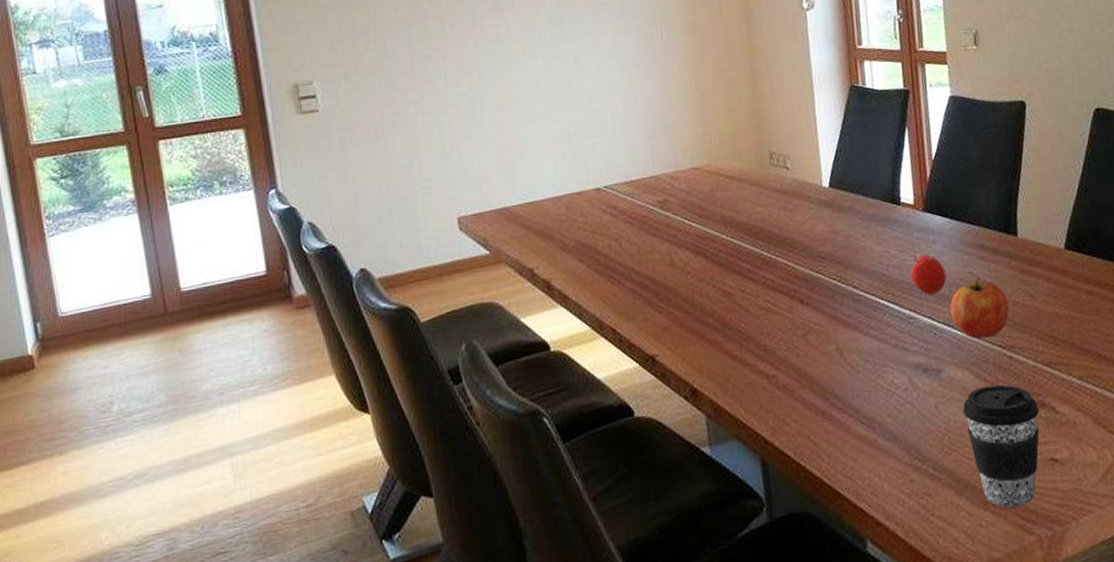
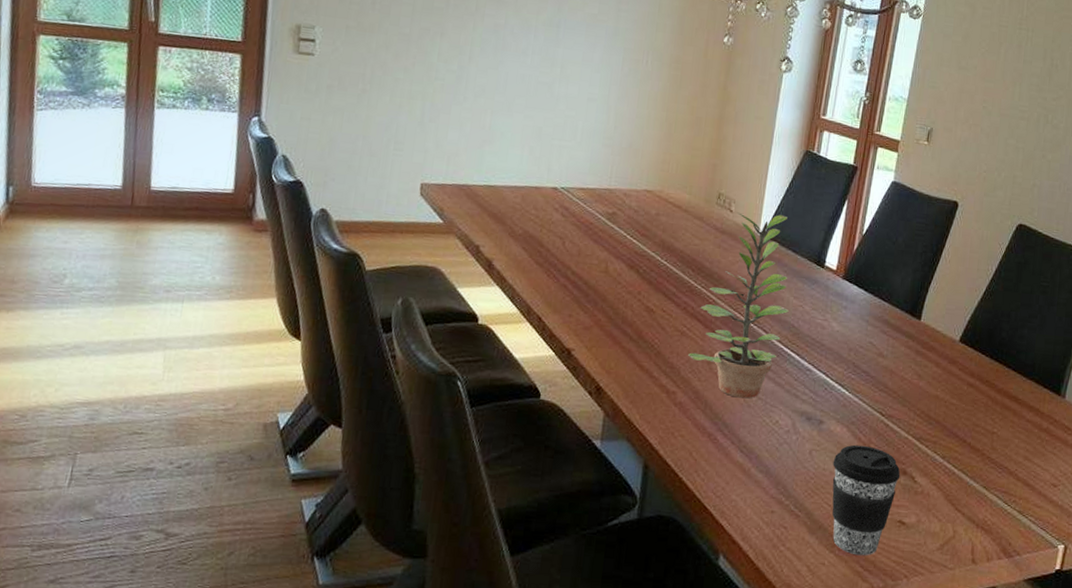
plant: none [780,159,875,366] -> present [688,212,789,399]
fruit: present [910,254,947,295] -> none [816,314,849,355]
fruit: present [950,277,1010,338] -> none [844,348,898,404]

